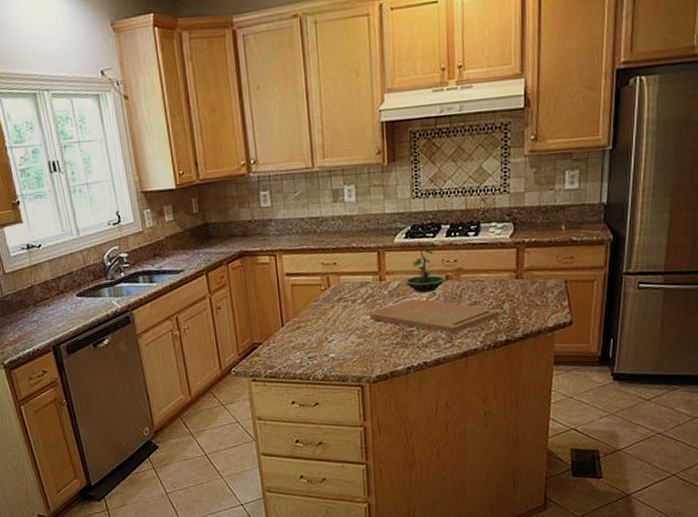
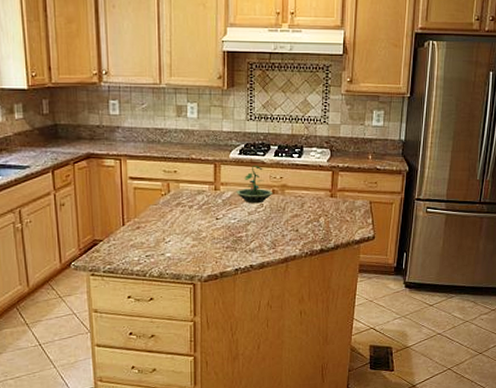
cutting board: present [370,299,499,333] -> none [205,209,316,241]

